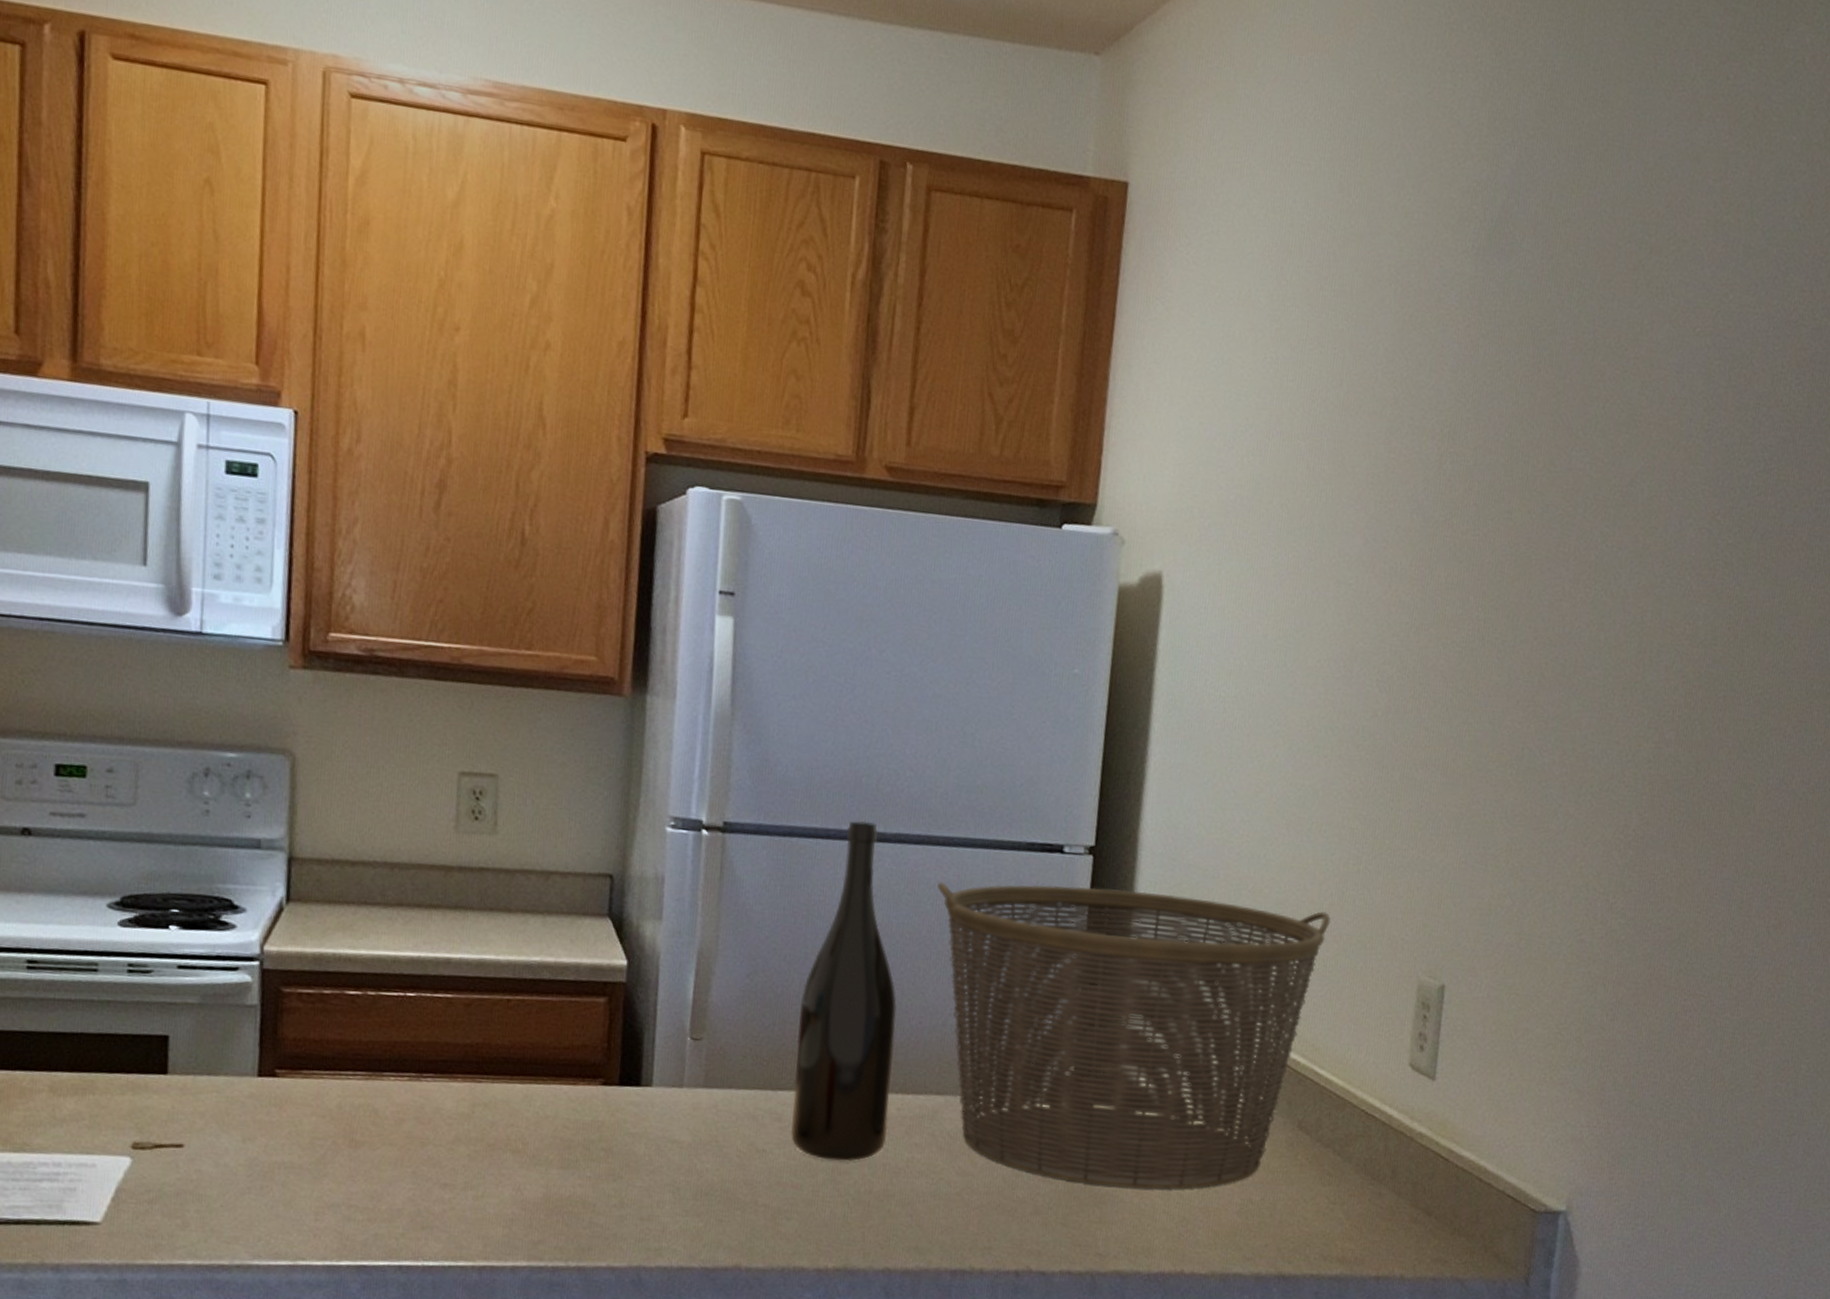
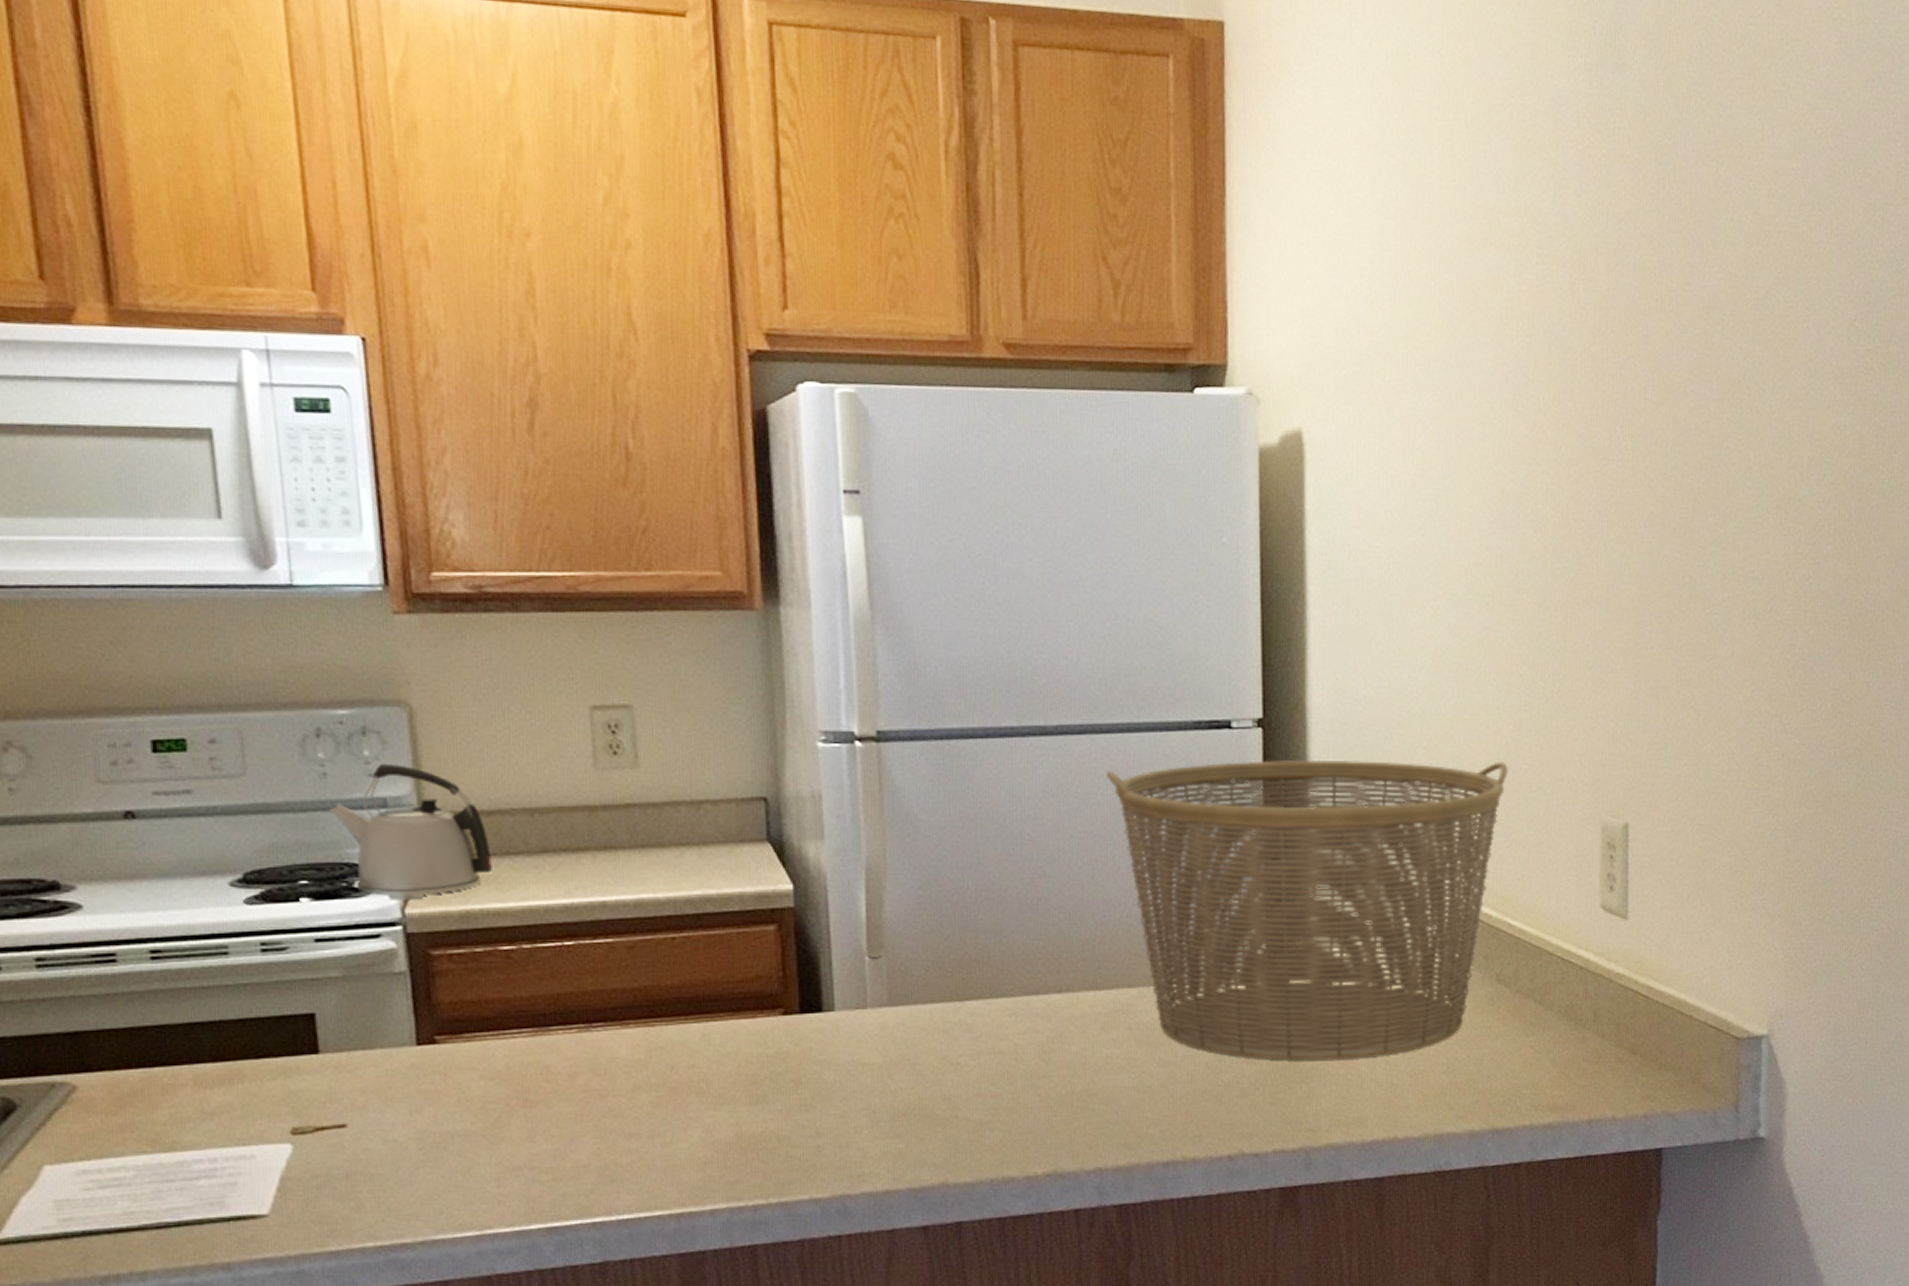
kettle: none [206,807,351,939] -> present [328,764,494,901]
wine bottle: present [790,820,898,1162] -> none [978,715,1083,1066]

